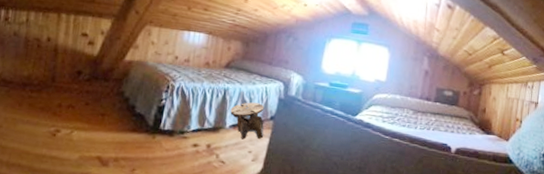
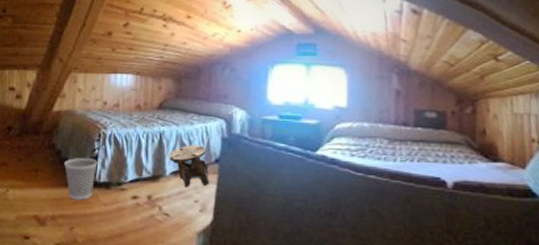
wastebasket: none [131,106,164,145] -> present [64,158,98,200]

